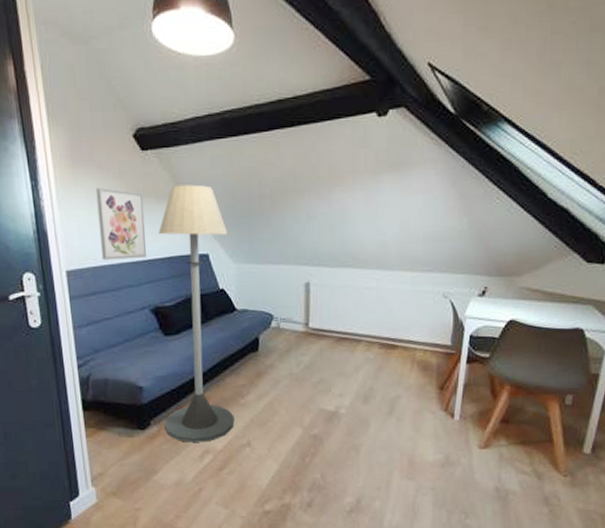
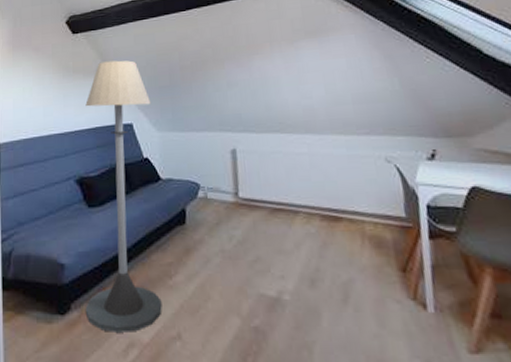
wall art: present [95,187,147,260] -> none [31,67,74,133]

